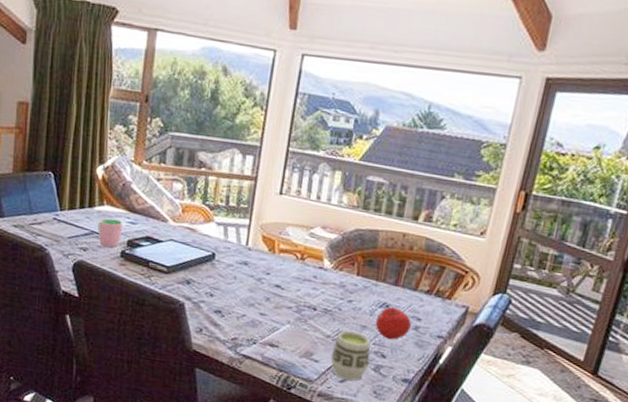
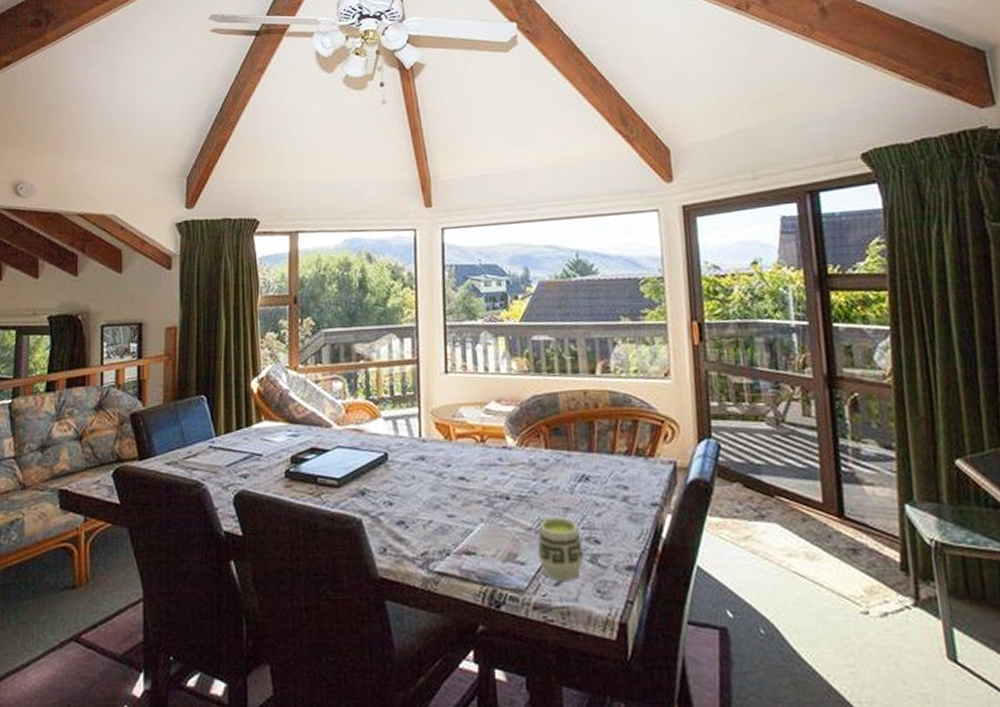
cup: present [98,218,124,248] -> none [257,434,285,470]
fruit: present [375,307,411,341] -> none [577,479,619,519]

